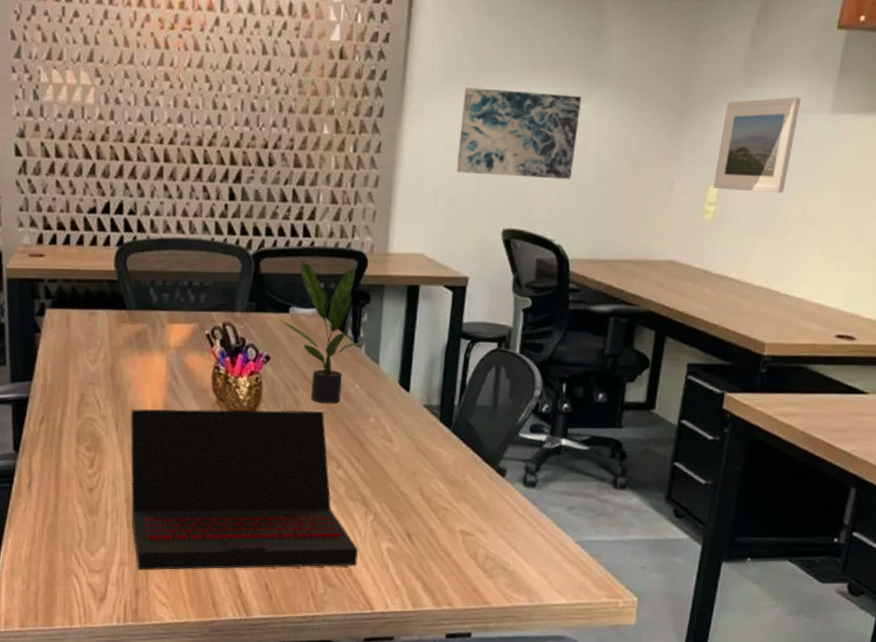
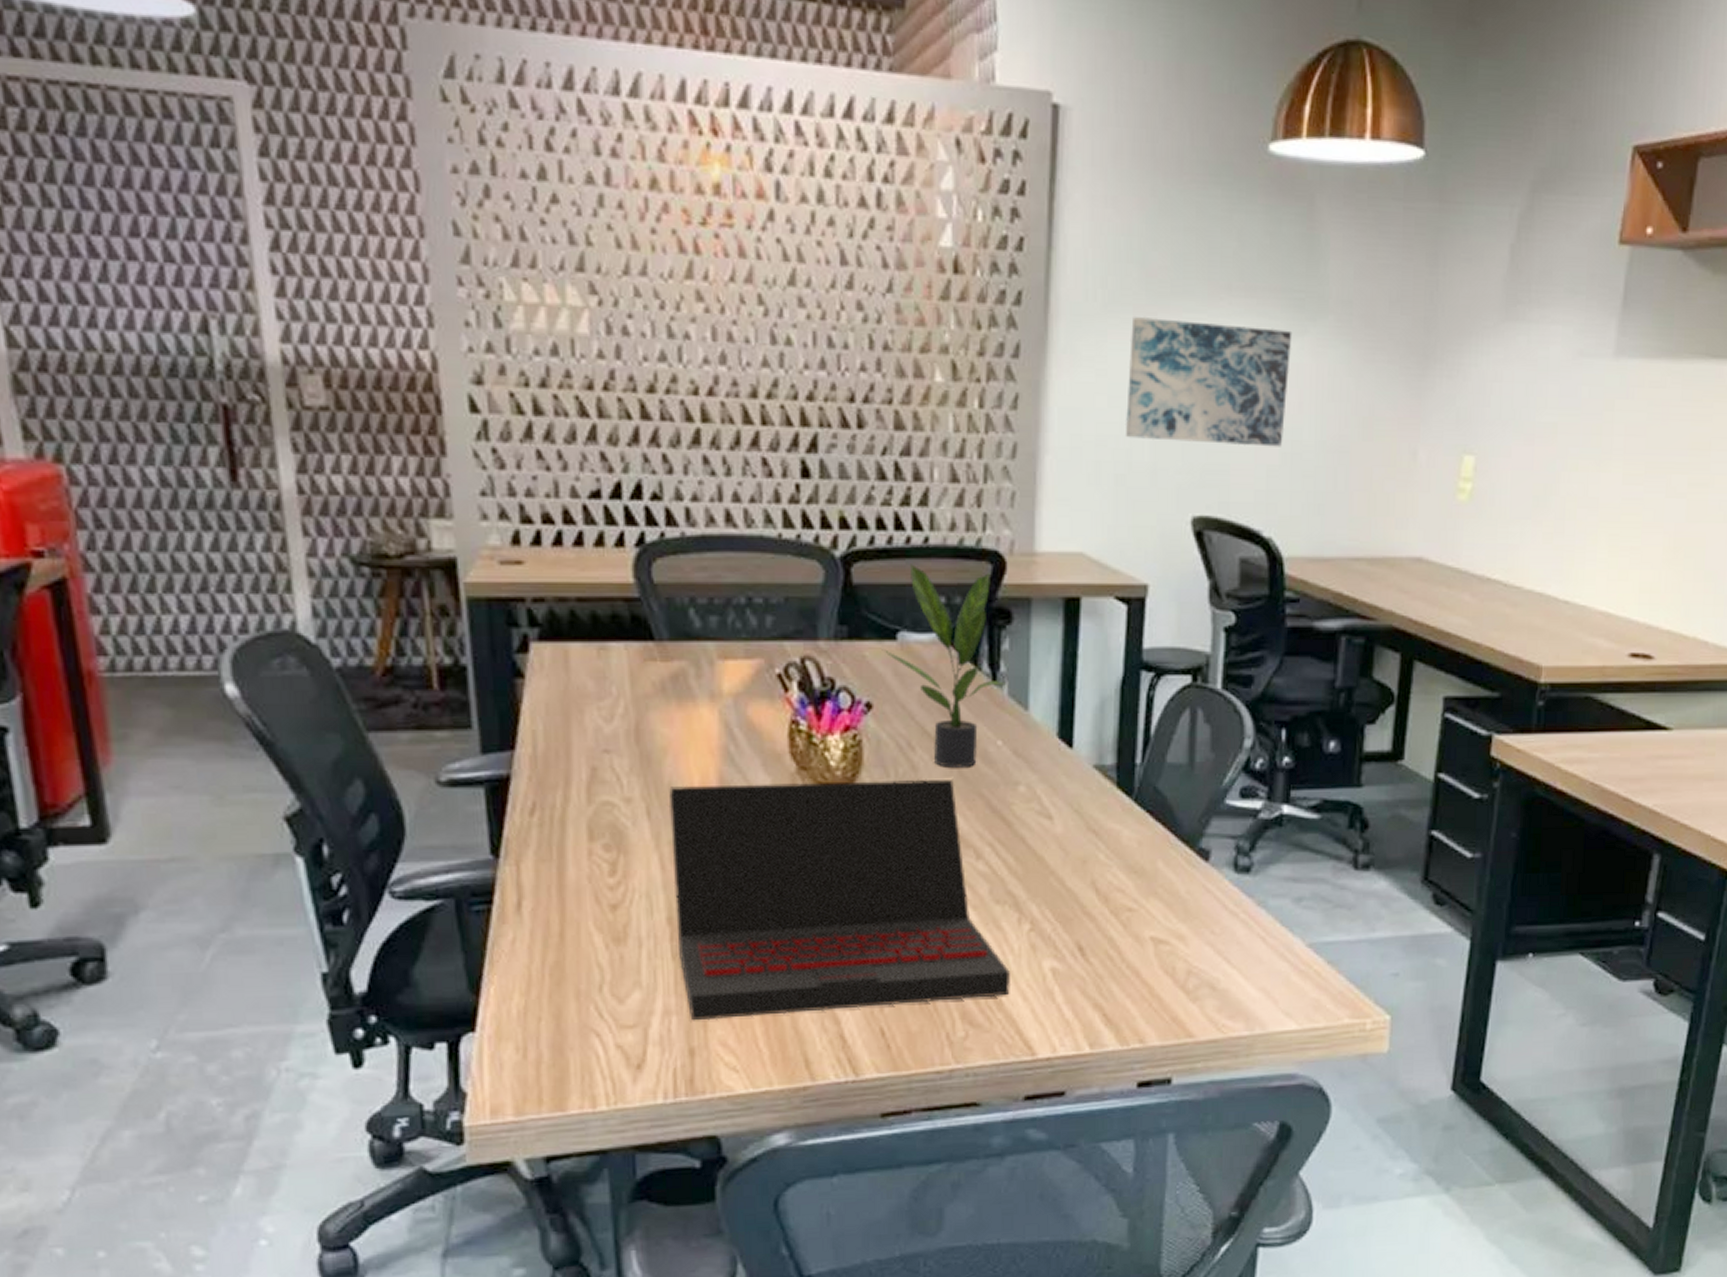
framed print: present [713,97,802,194] -> none [1469,335,1577,465]

